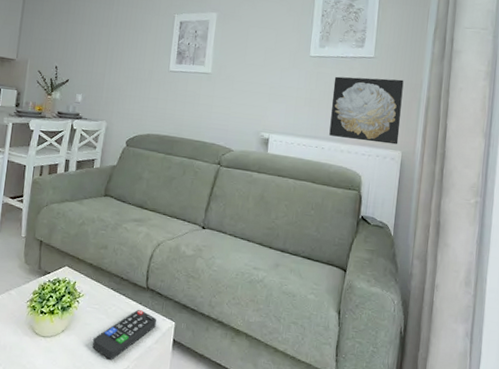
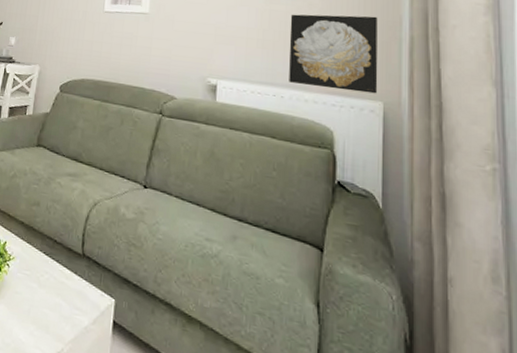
remote control: present [92,309,156,360] -> none [23,279,94,339]

